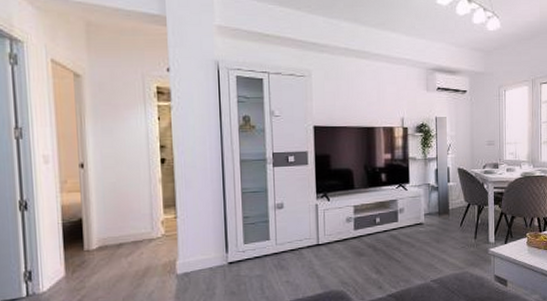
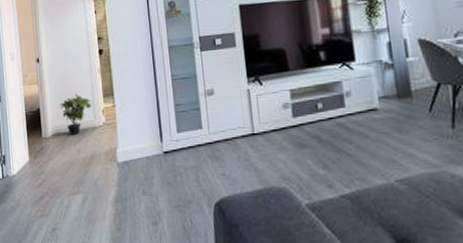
potted plant: none [109,203,149,247] -> present [60,93,92,135]

